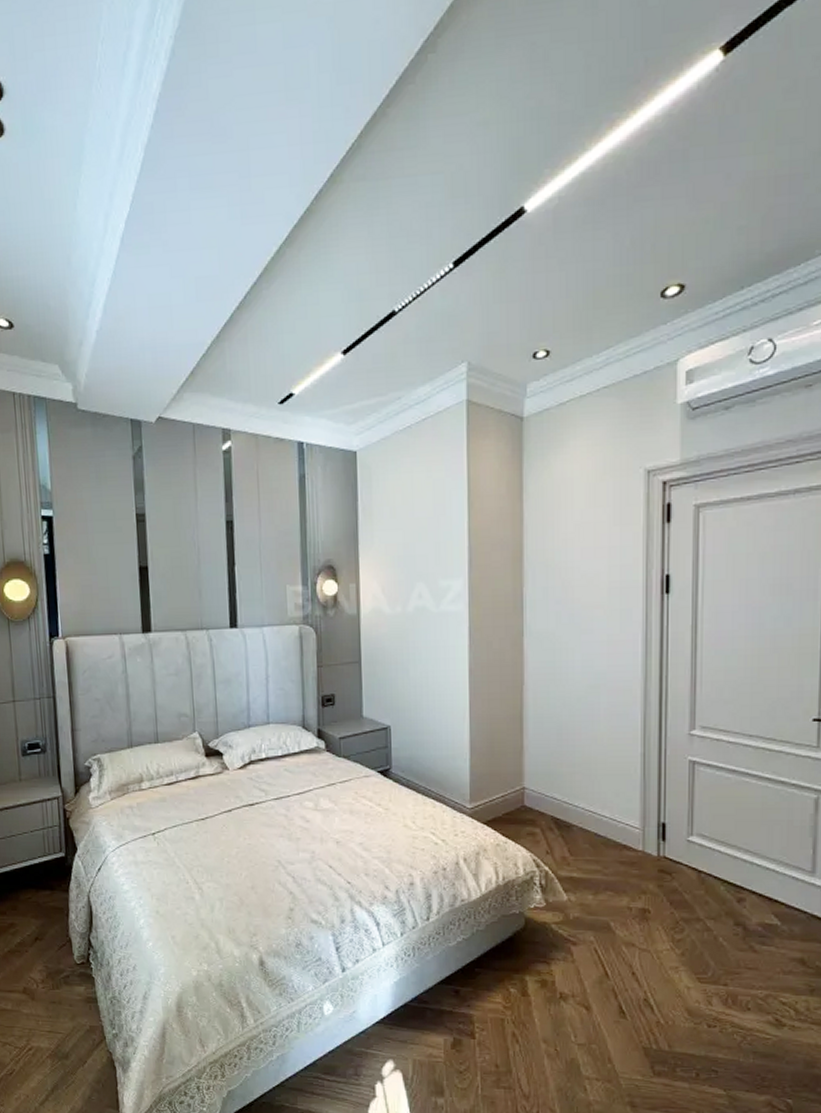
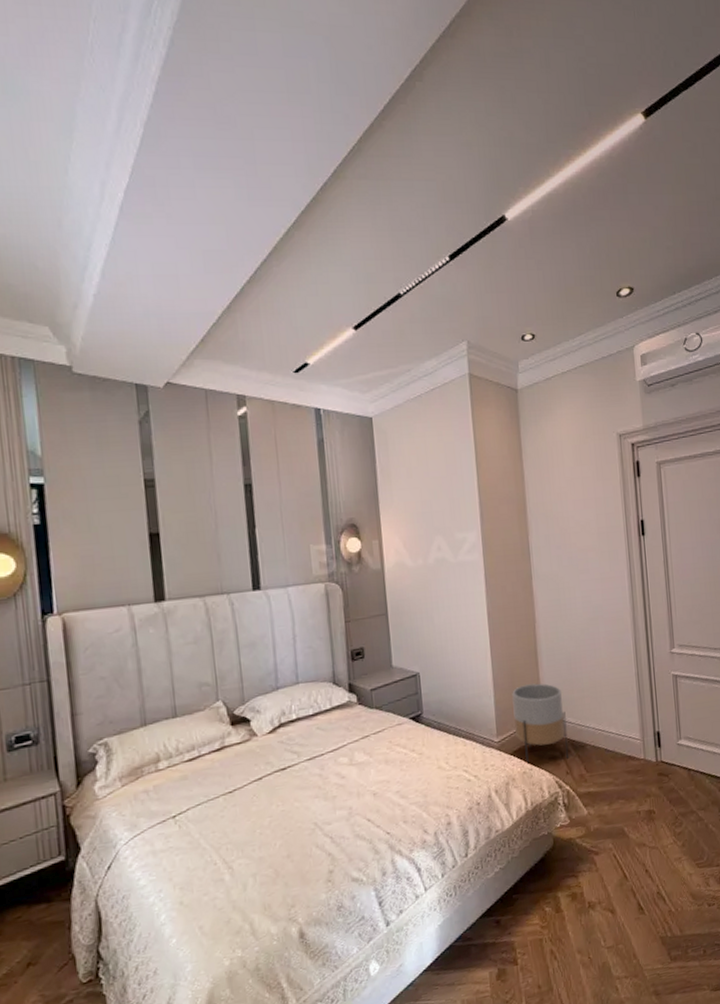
planter: none [490,751,551,837] -> present [512,683,569,764]

